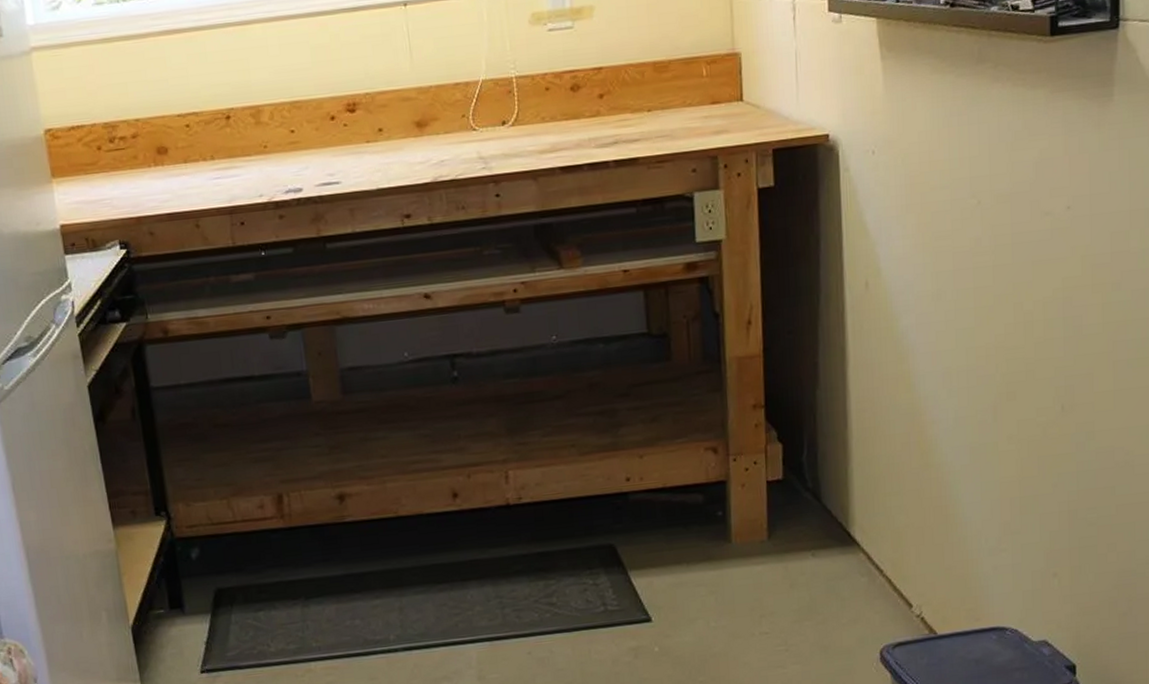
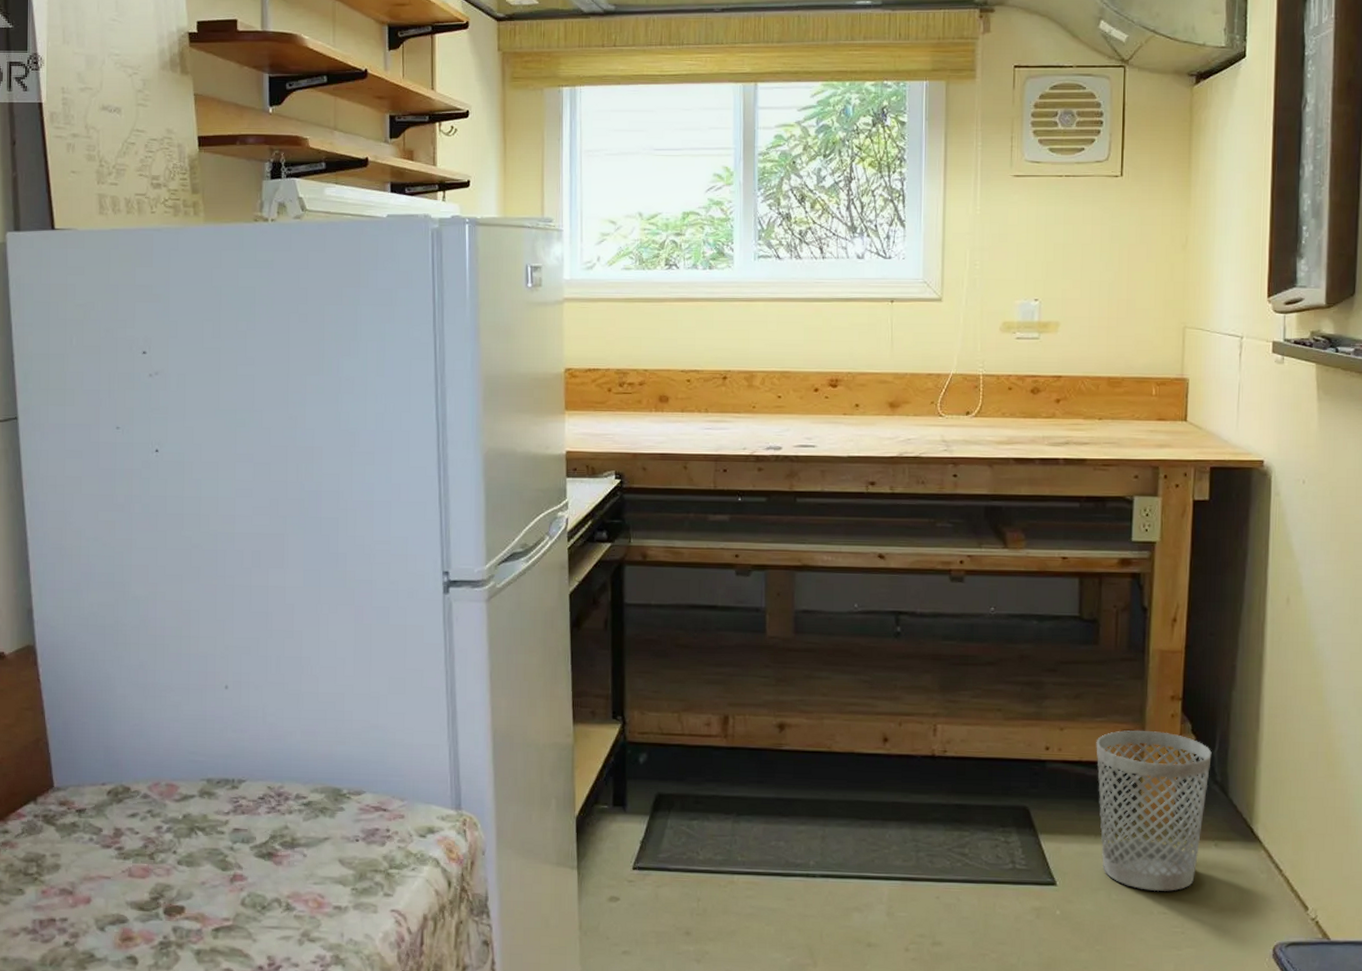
wastebasket: none [678,444,801,612] -> present [1096,730,1212,892]

